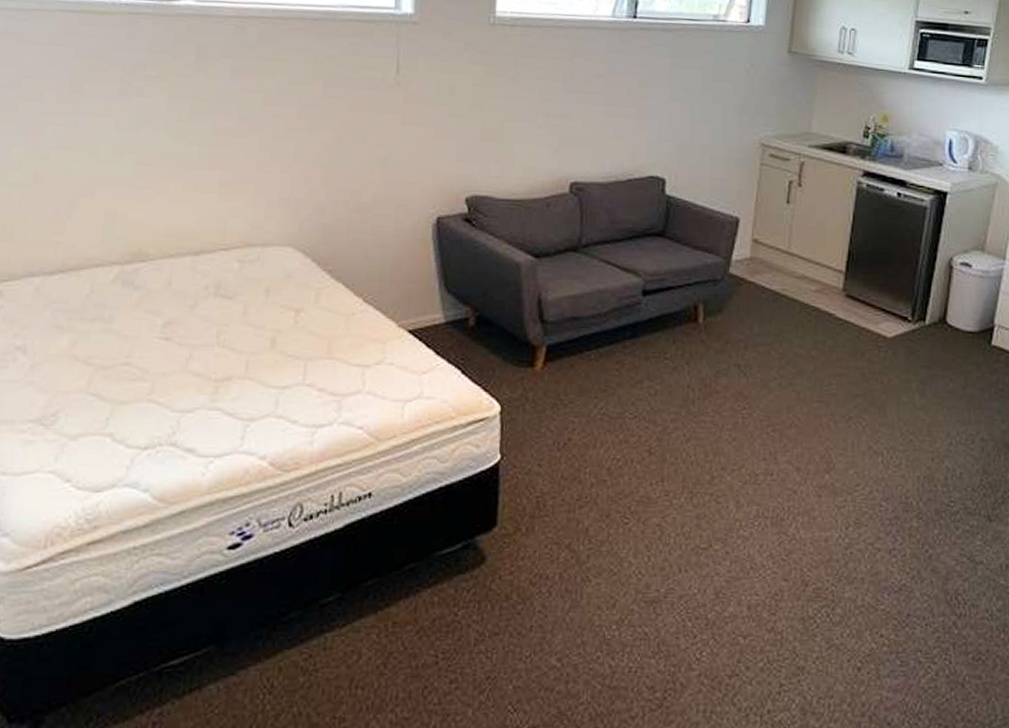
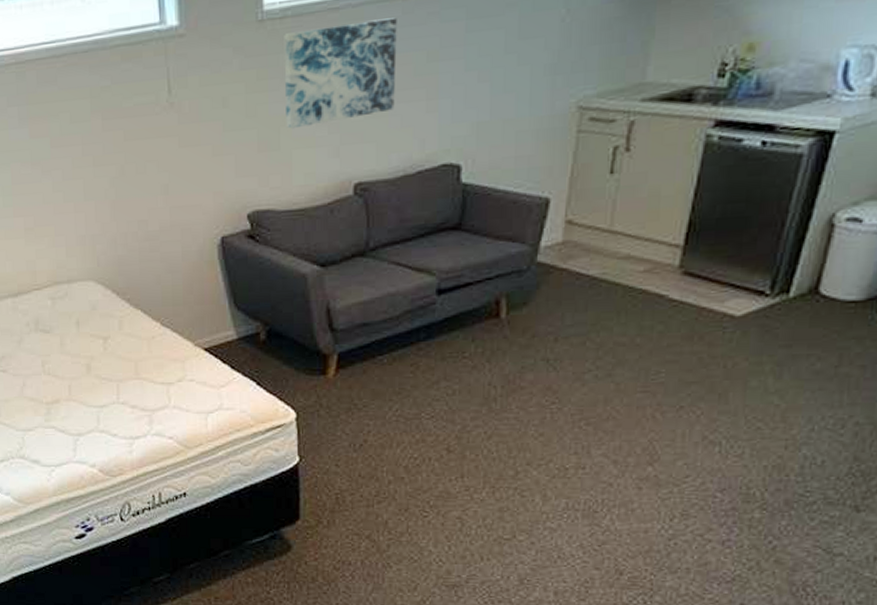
wall art: none [510,39,614,125] -> present [284,17,397,129]

